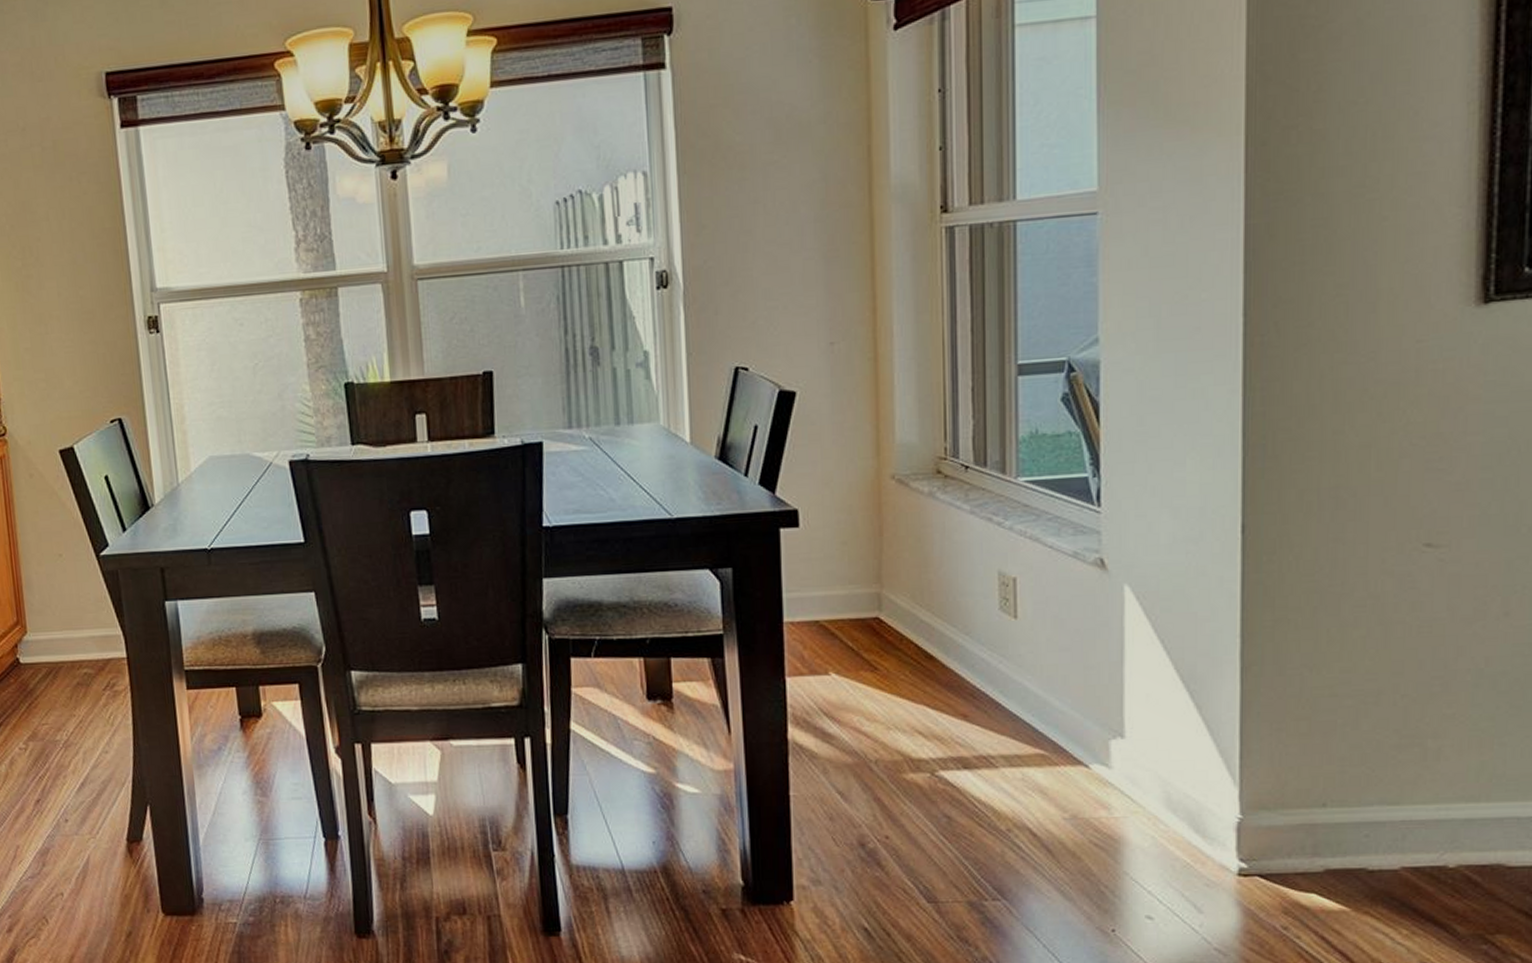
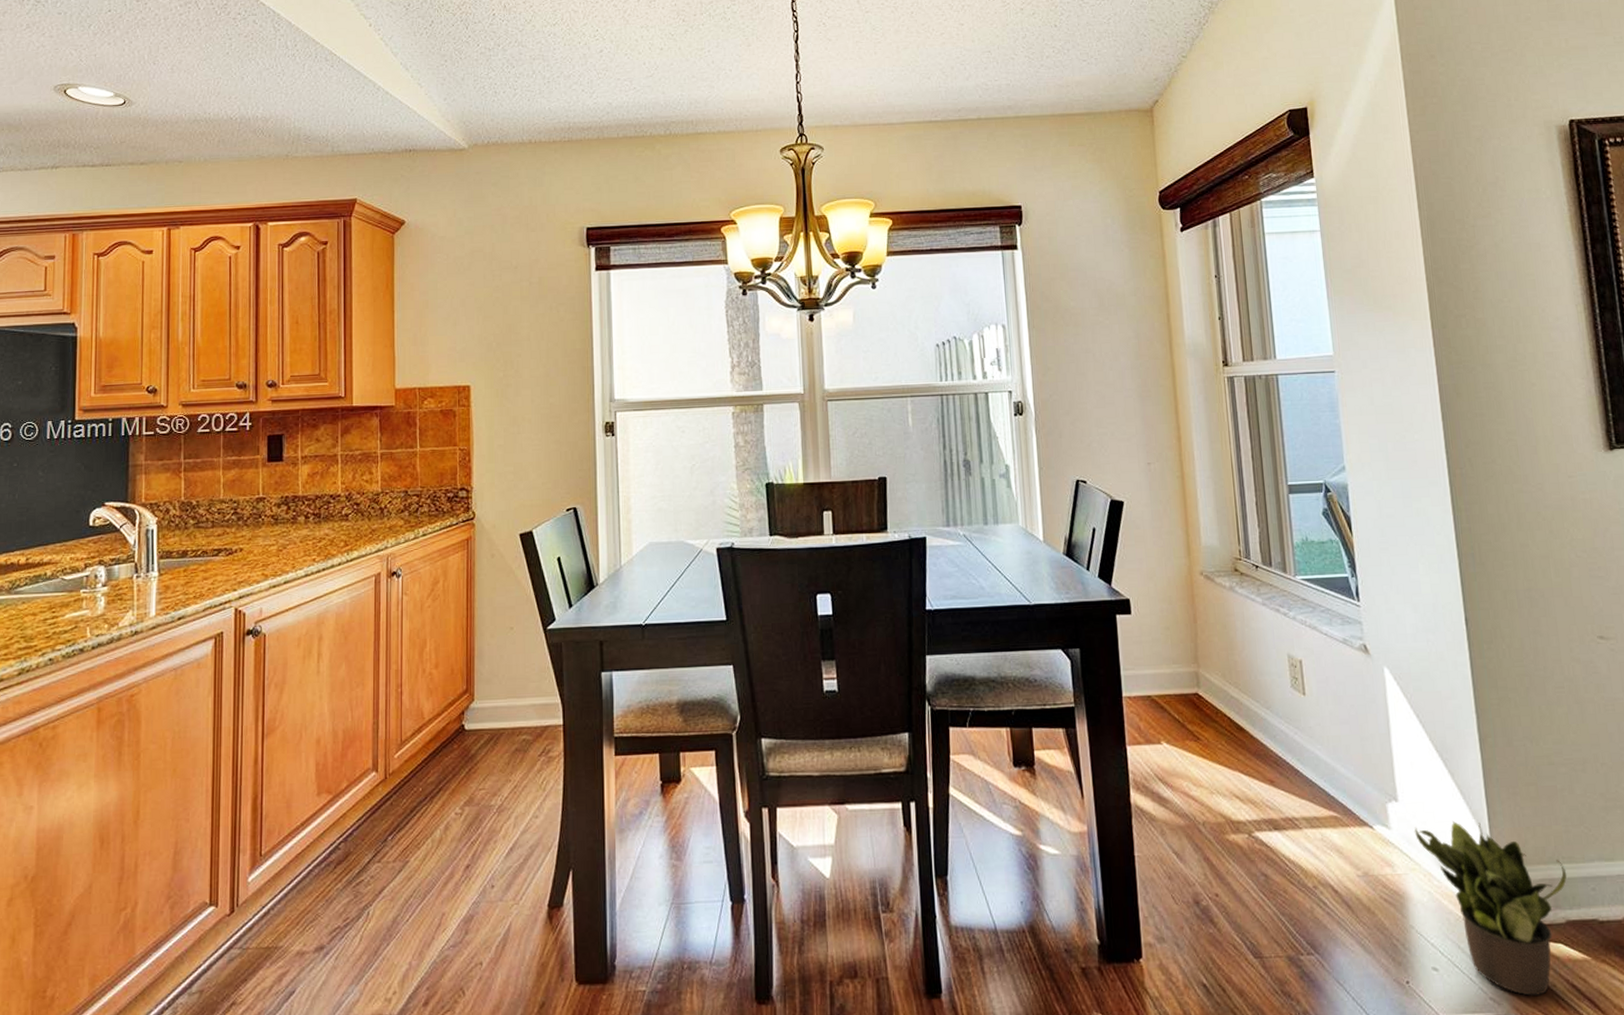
potted plant: none [1141,759,1333,948] -> present [1414,820,1567,997]

